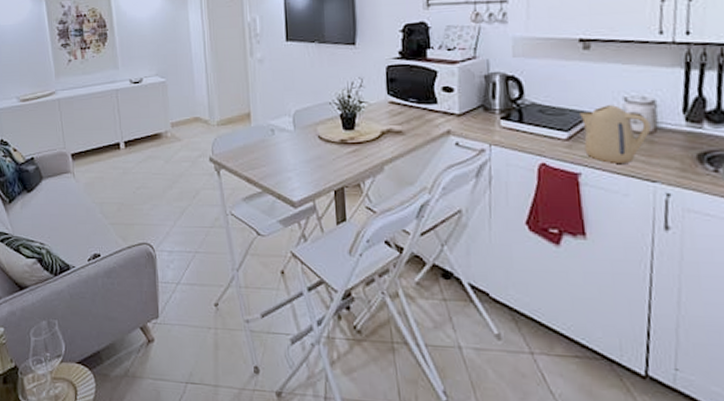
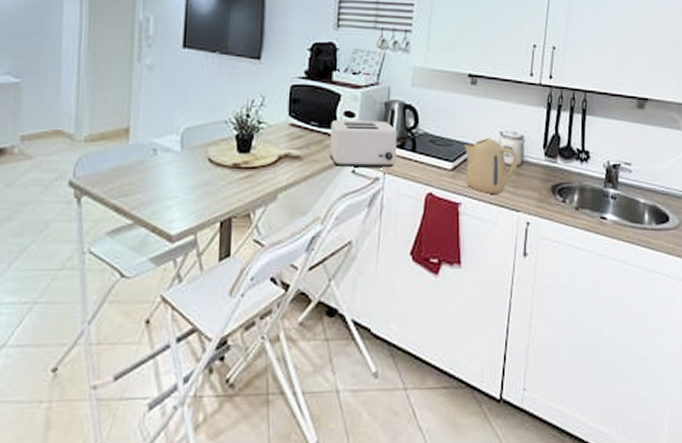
toaster: none [429,94,502,141] -> present [329,120,398,168]

